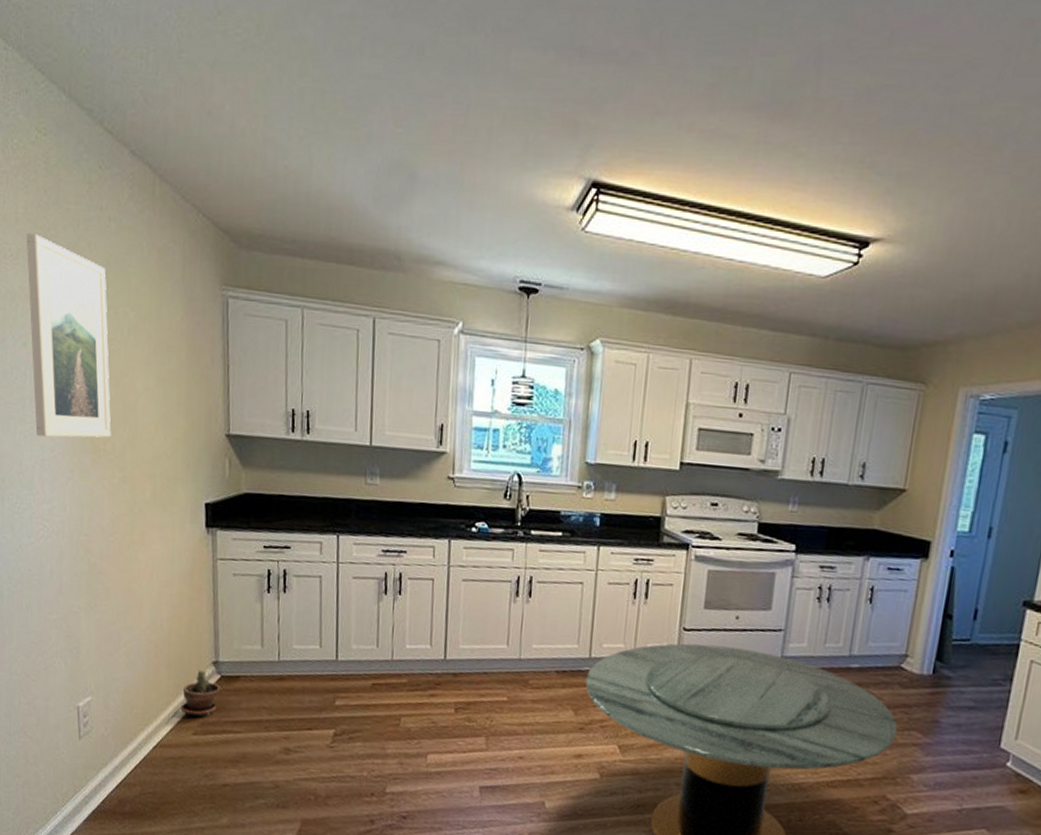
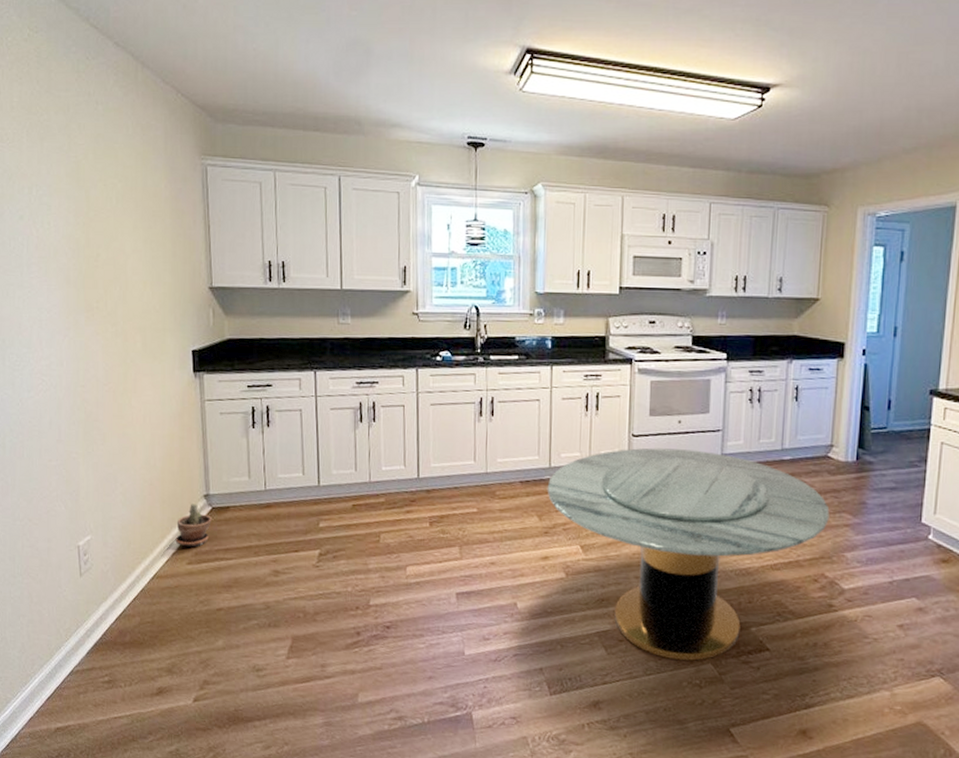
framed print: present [26,233,112,438] -> none [21,119,104,300]

